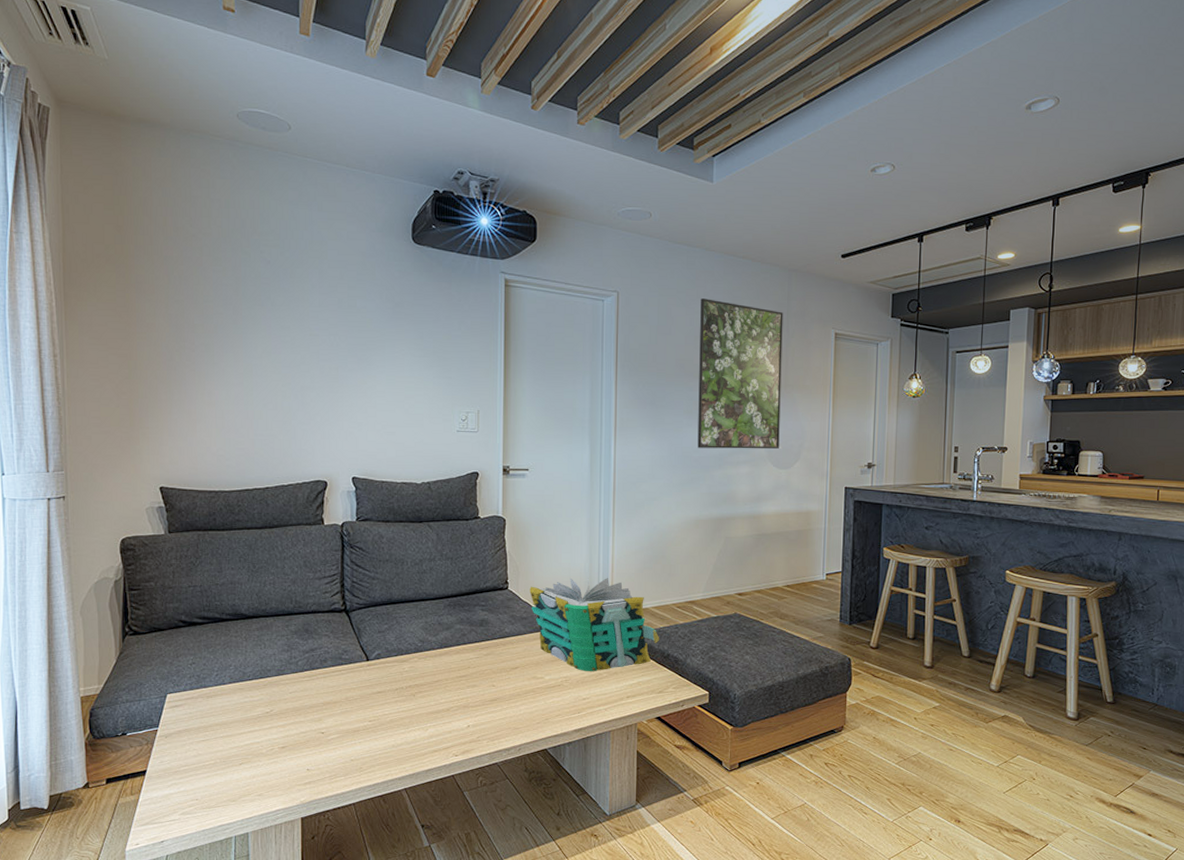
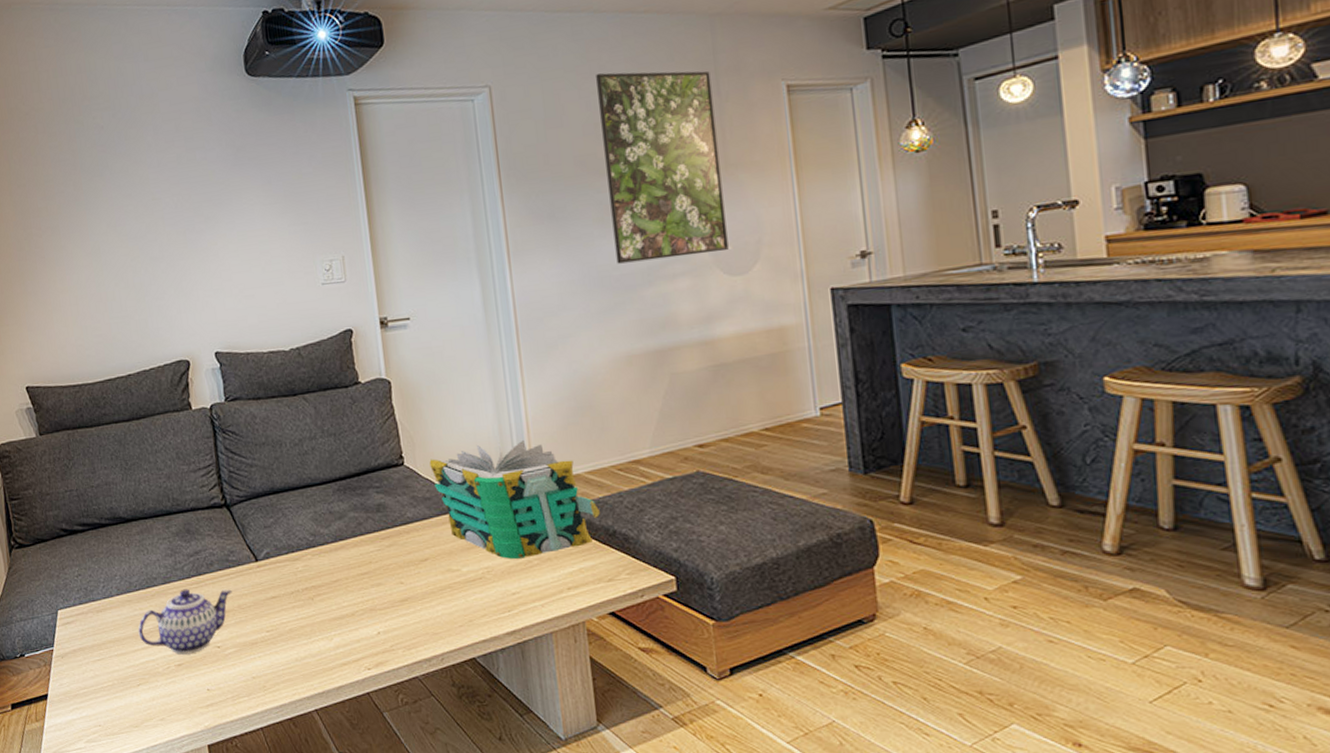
teapot: none [246,681,342,738] -> present [138,589,232,655]

